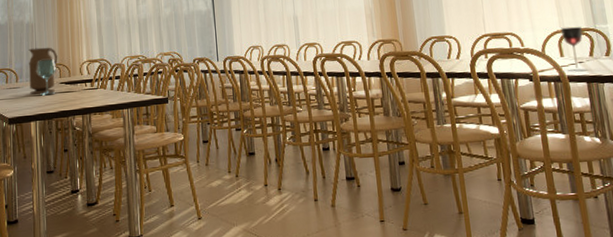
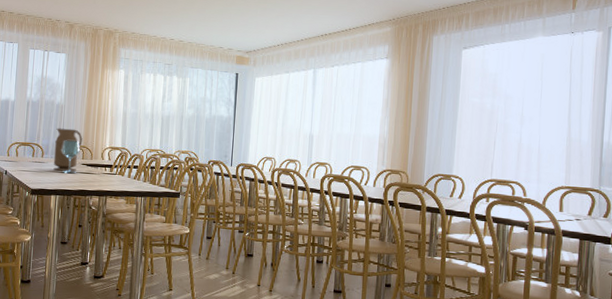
wineglass: present [561,26,586,71] -> none [563,184,586,227]

